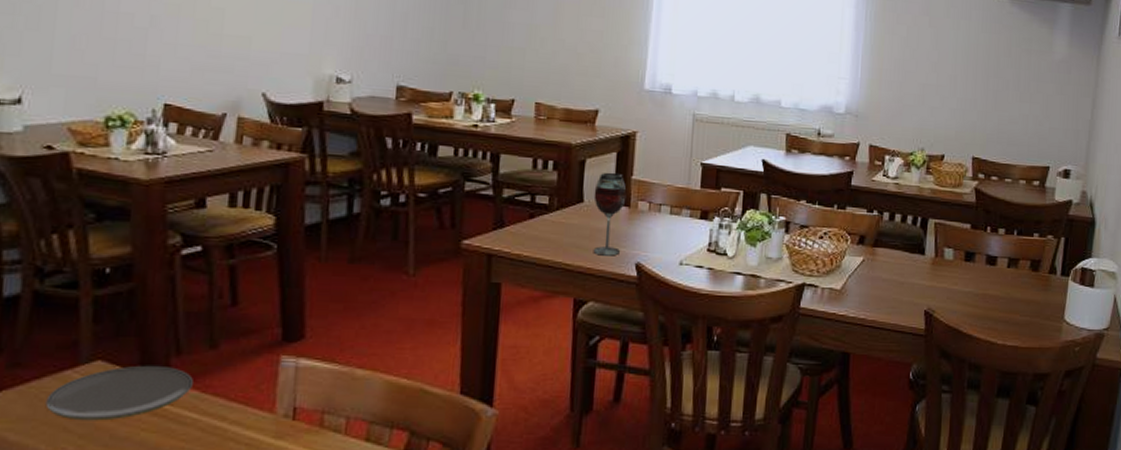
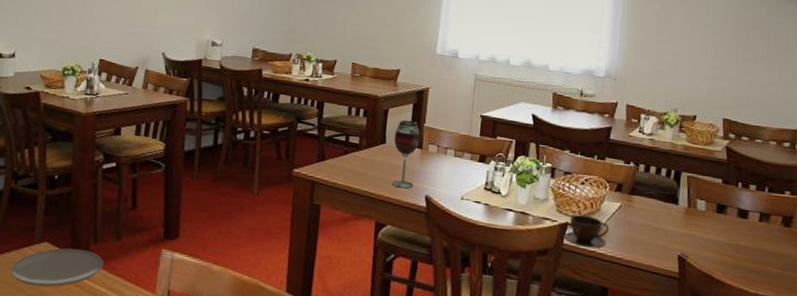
teacup: none [801,273,851,310] -> present [564,214,610,248]

